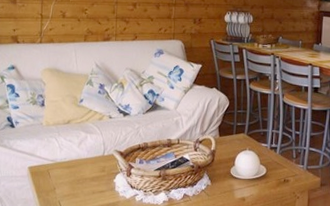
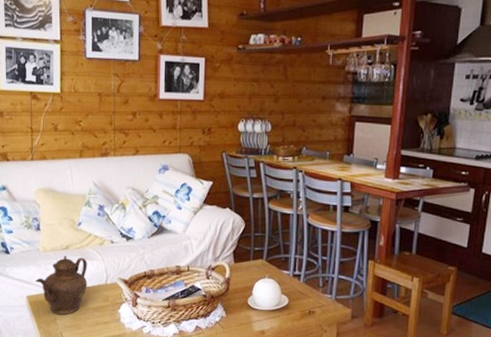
teapot: none [37,129,87,185] -> present [35,255,88,315]

